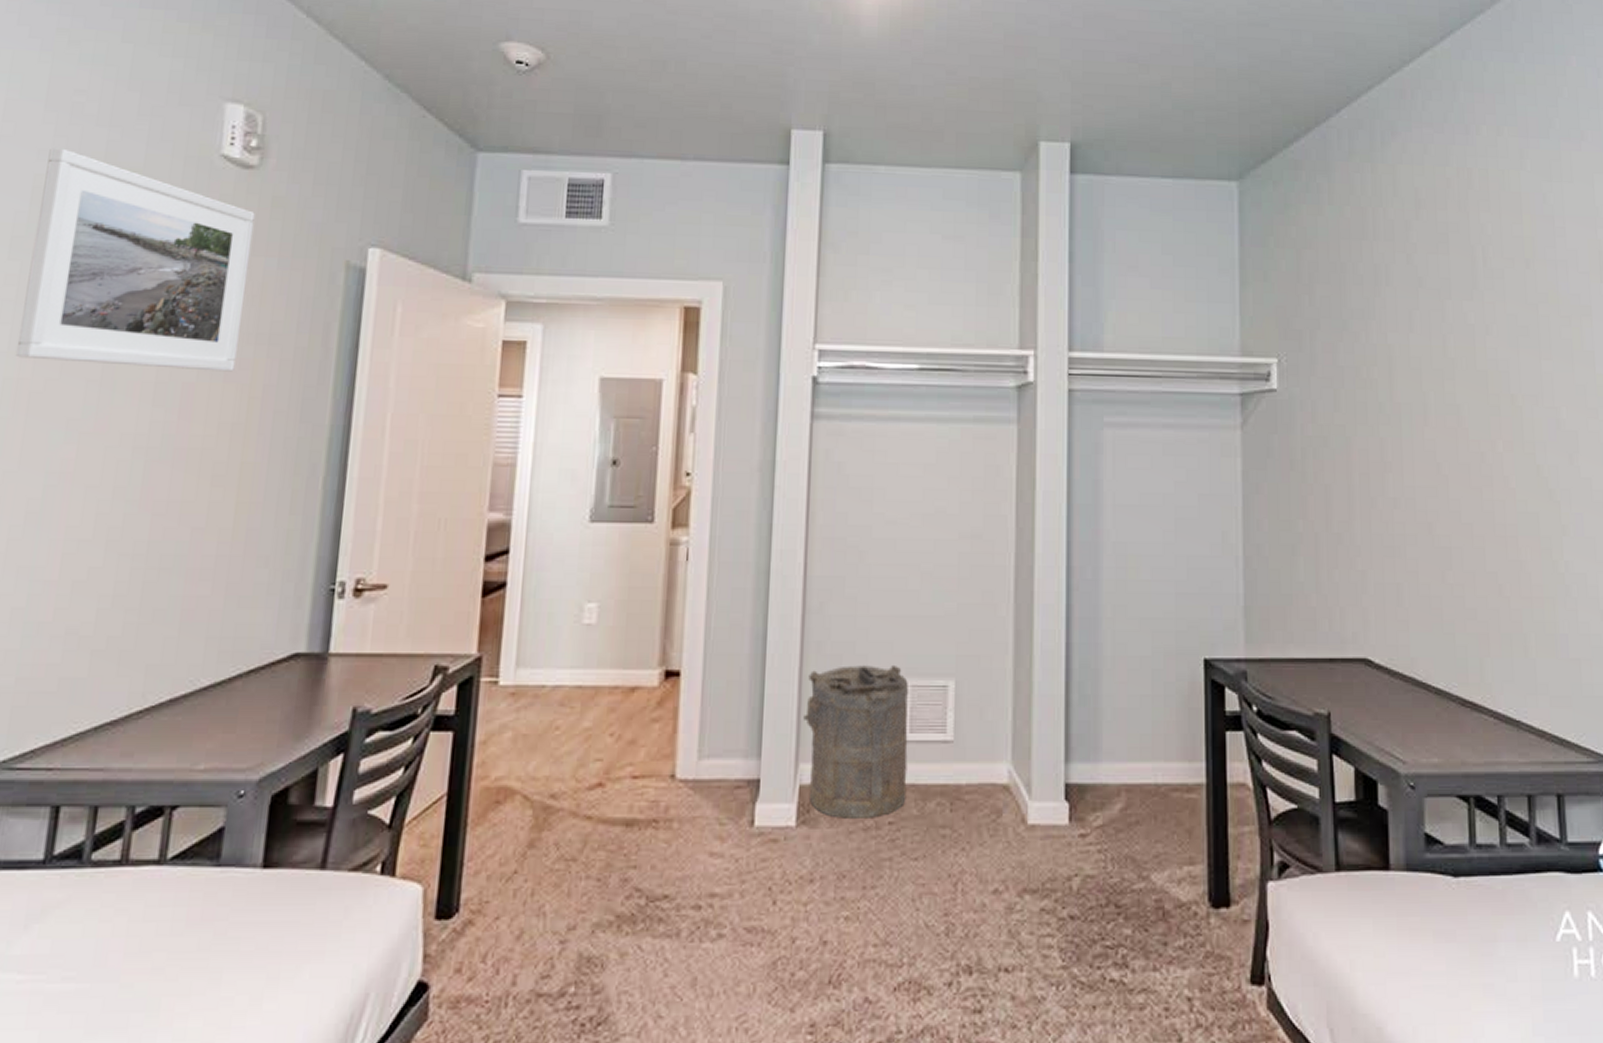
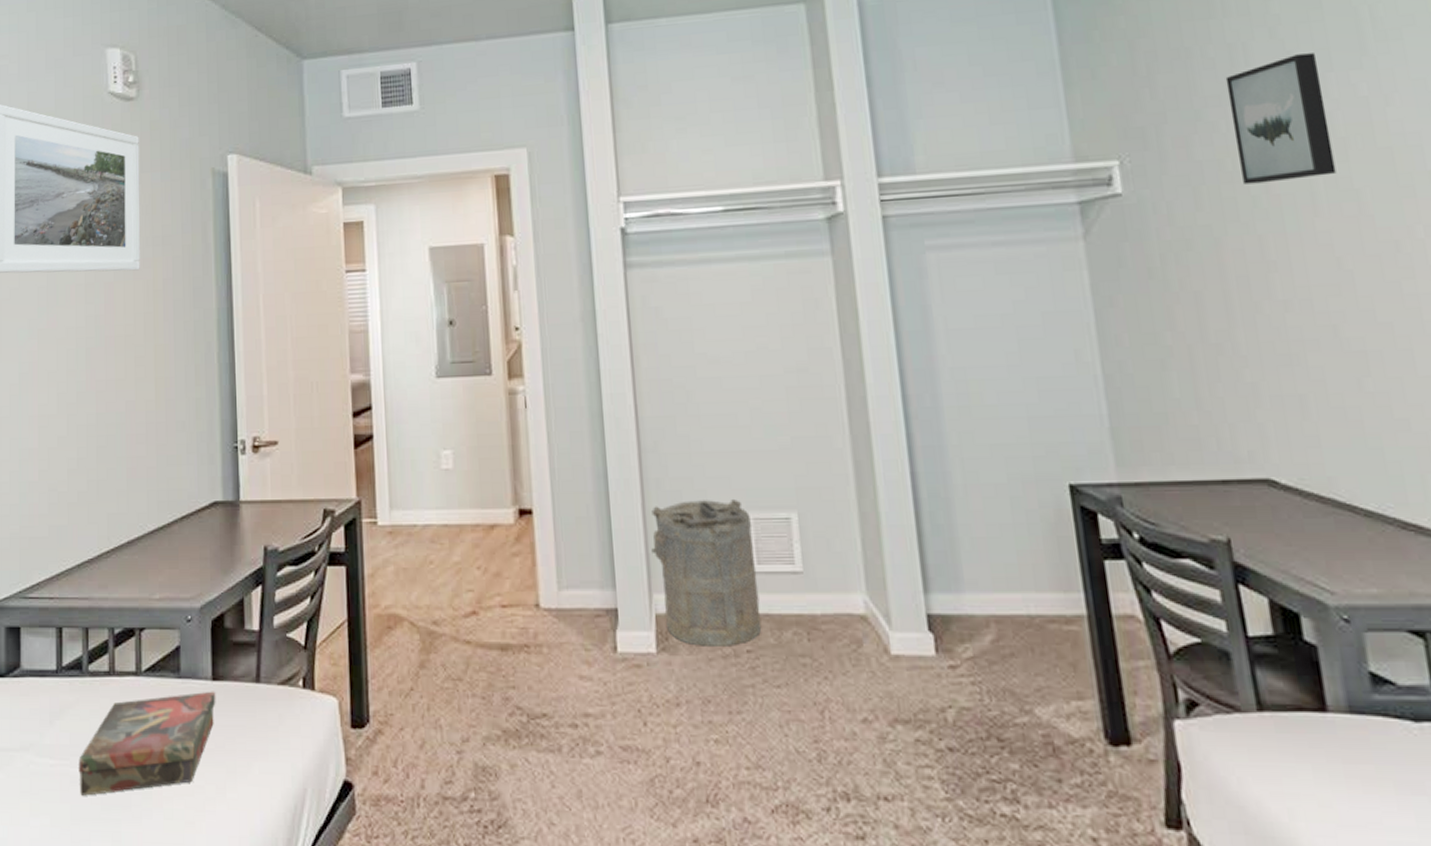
book: none [56,881,265,1018] -> present [78,691,216,796]
wall art: none [1369,281,1445,392] -> present [1225,53,1337,184]

